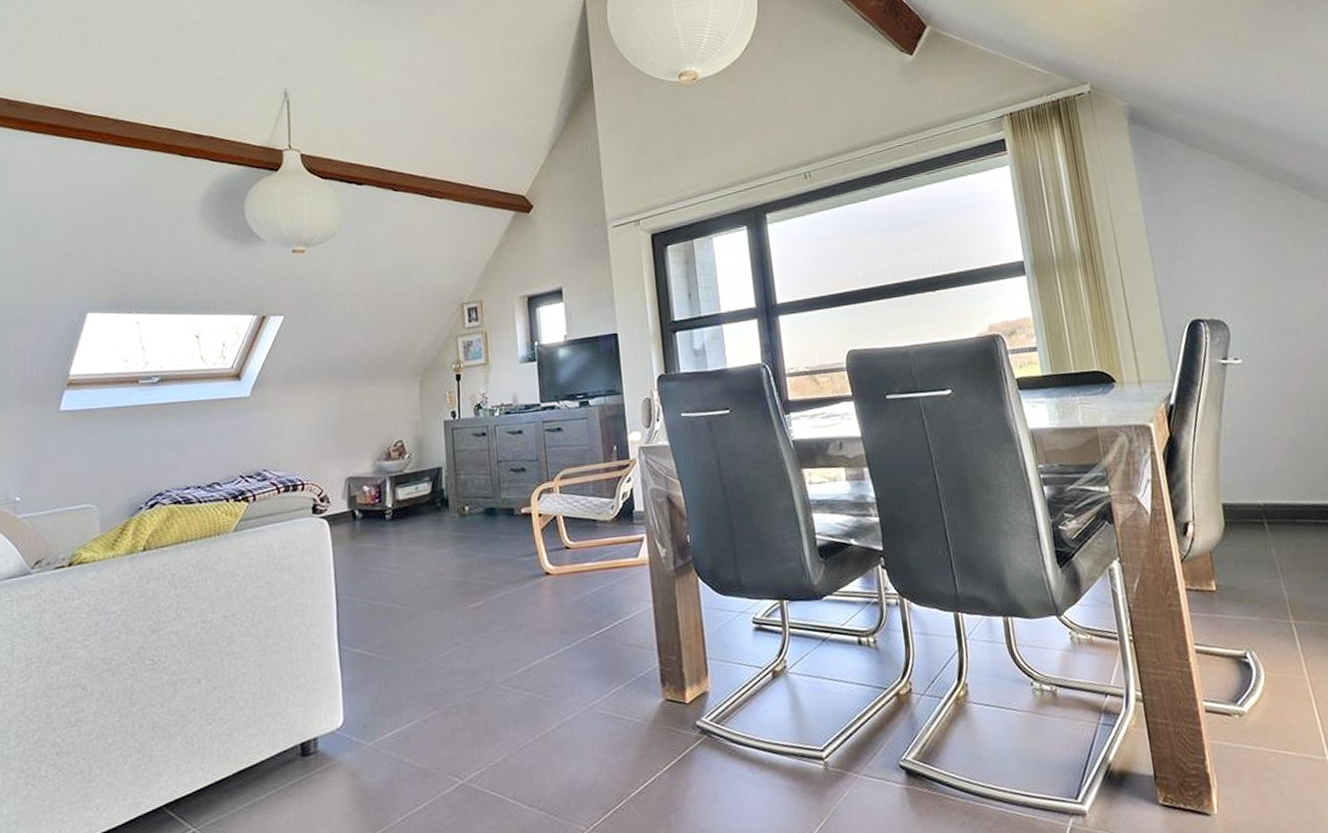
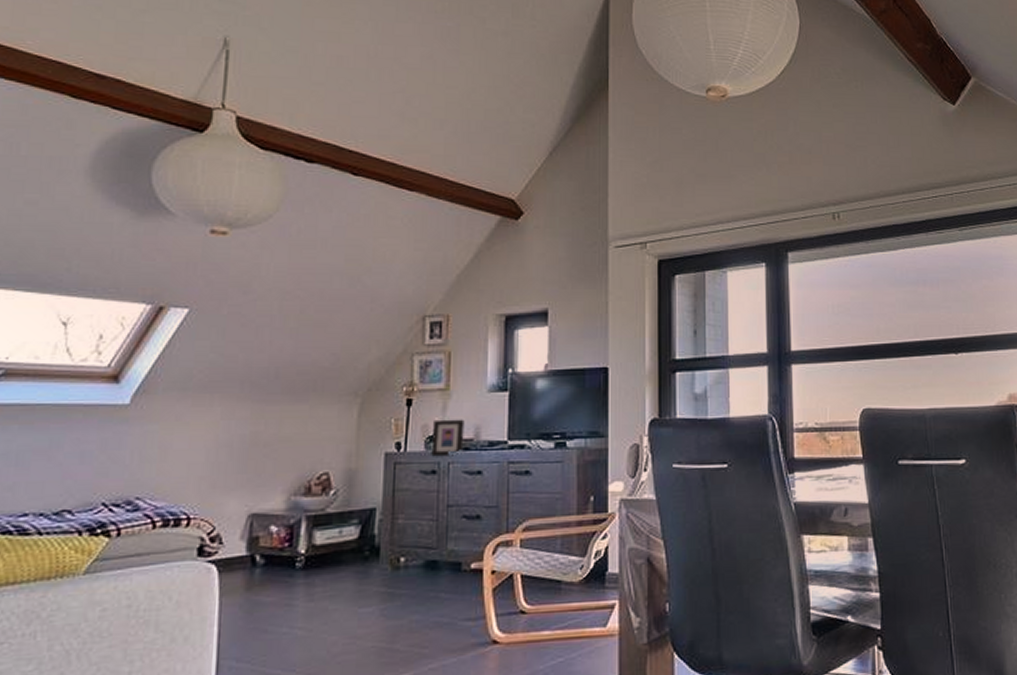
picture frame: none [479,388,506,422] -> present [431,419,465,457]

